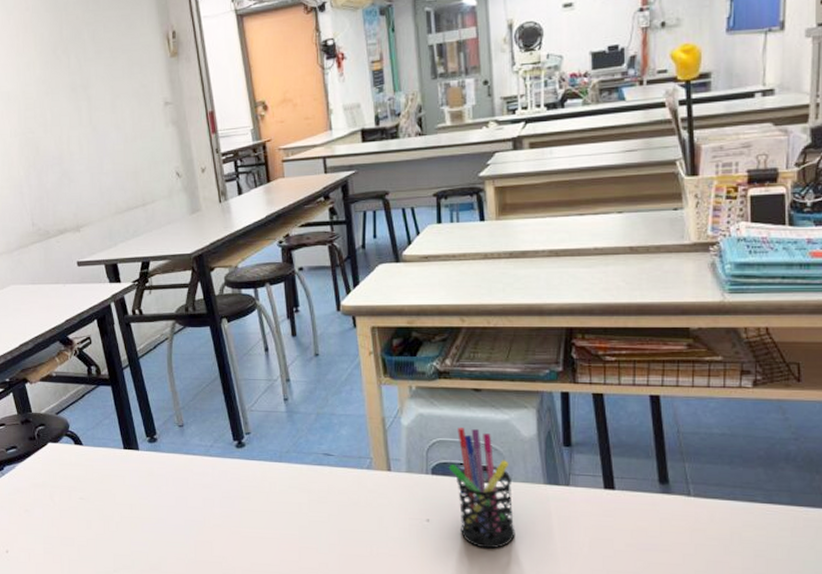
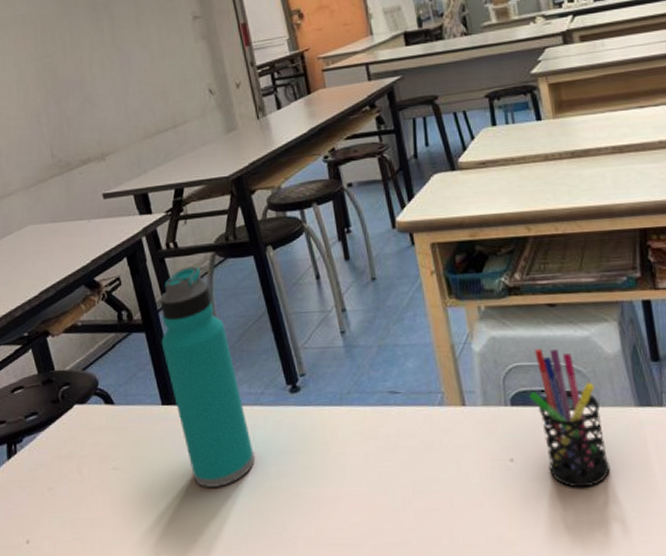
water bottle: none [125,332,202,521] -> present [160,266,254,487]

